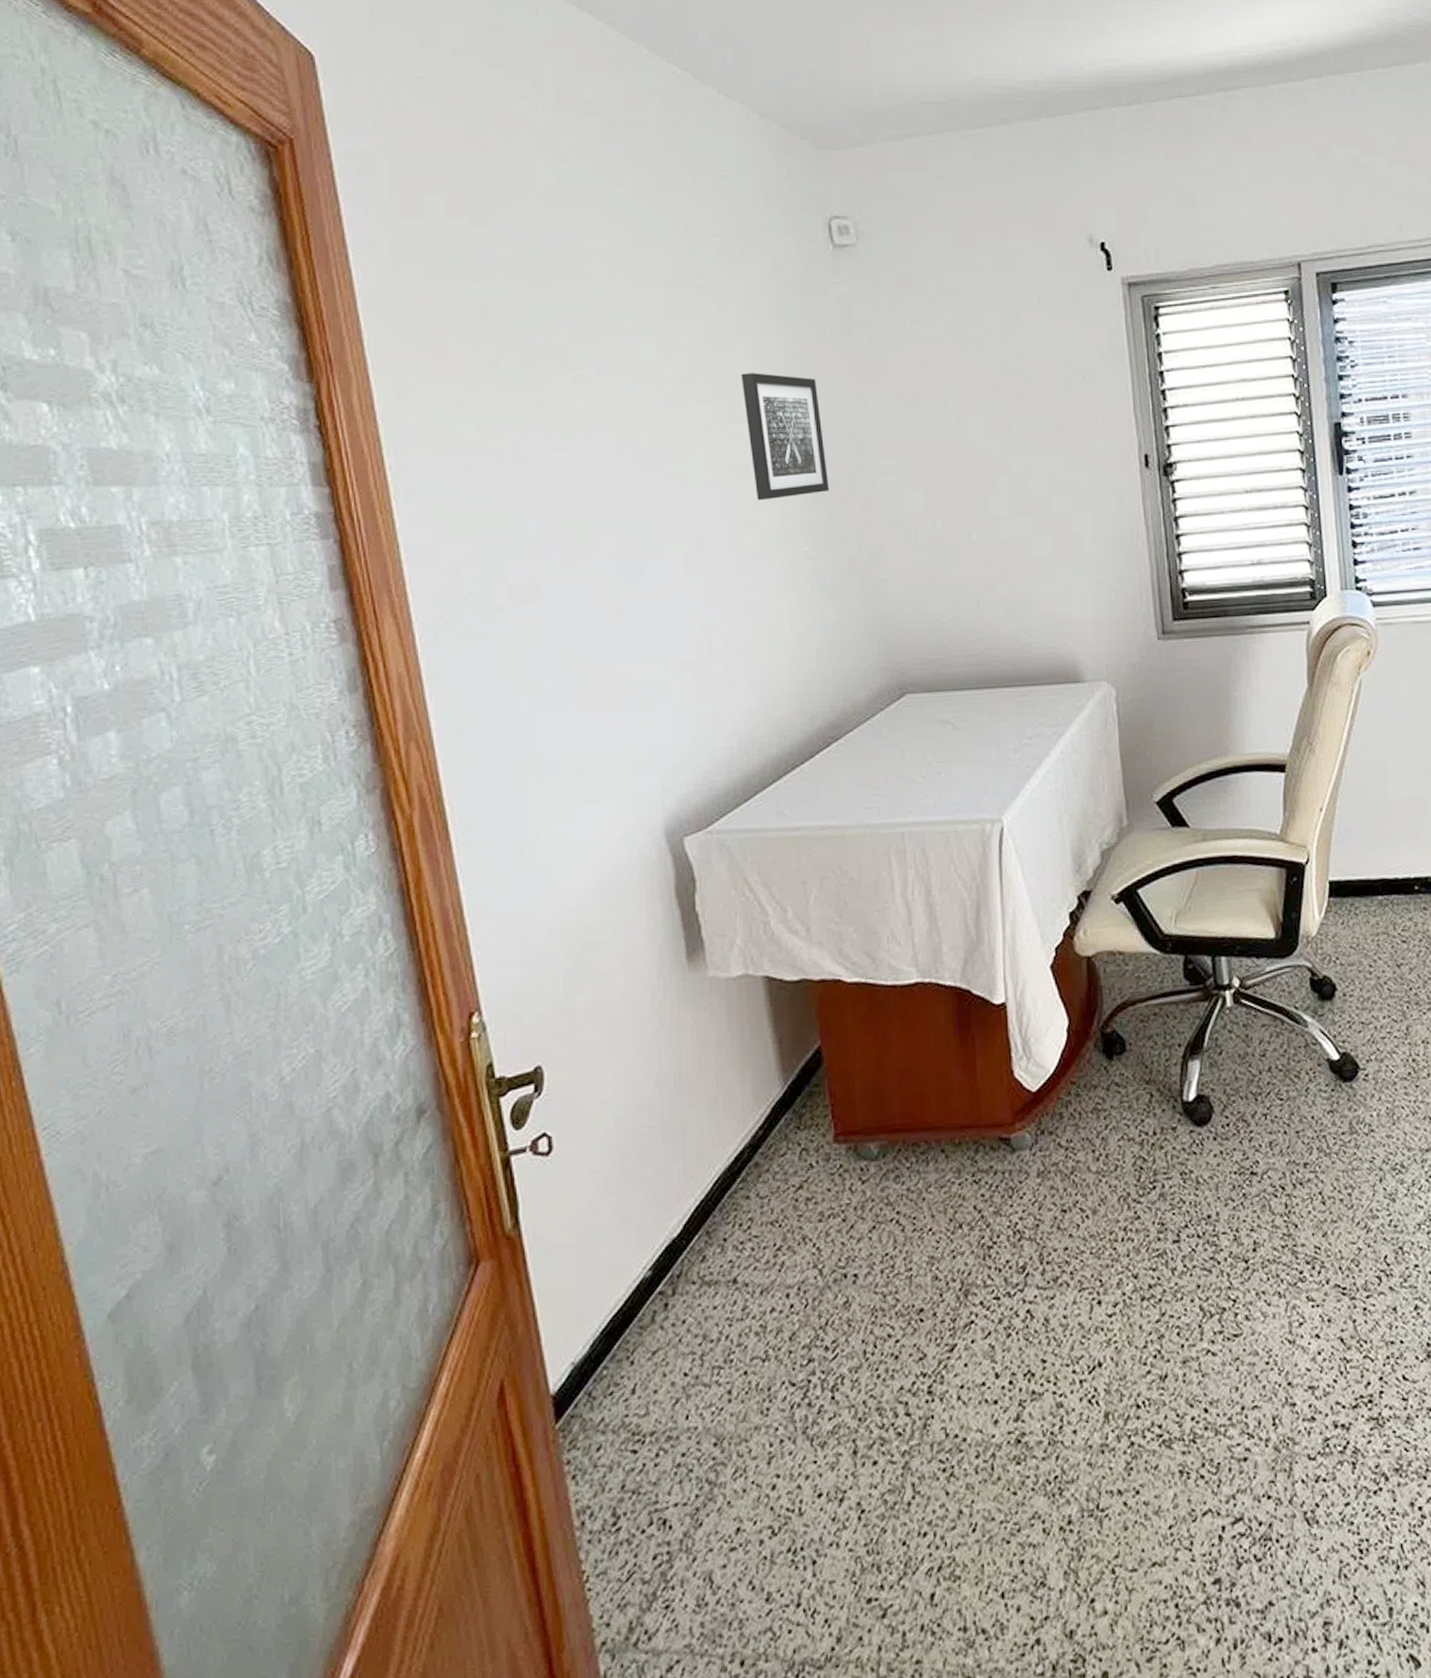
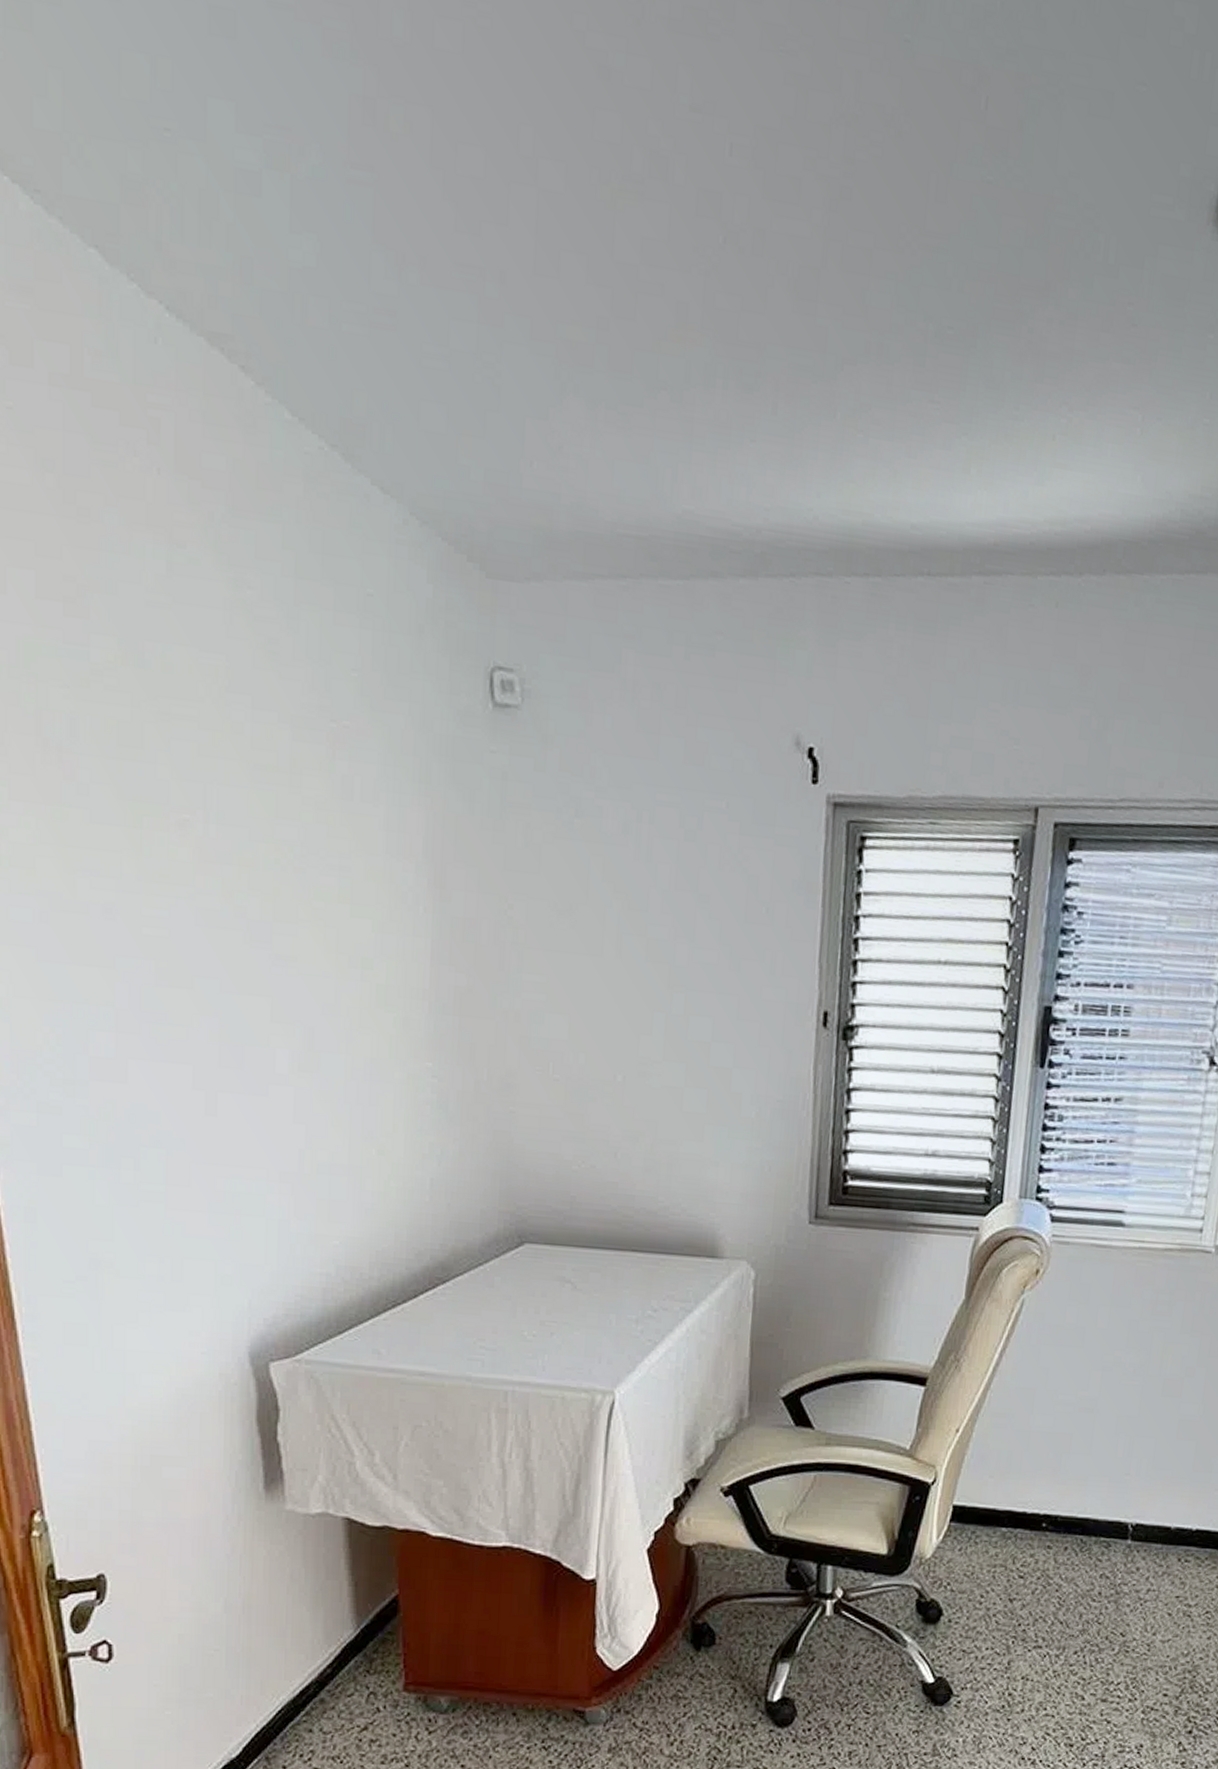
wall art: present [741,373,829,501] -> none [371,846,462,1002]

